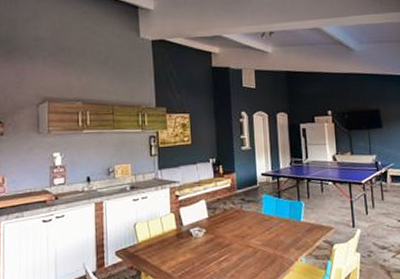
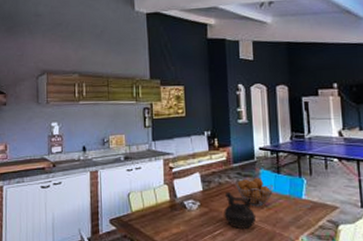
pitcher: none [228,217,259,253] -> present [224,191,256,228]
fruit basket: none [240,202,275,231] -> present [236,177,273,207]

